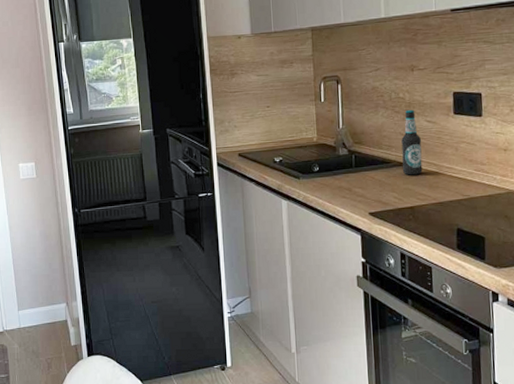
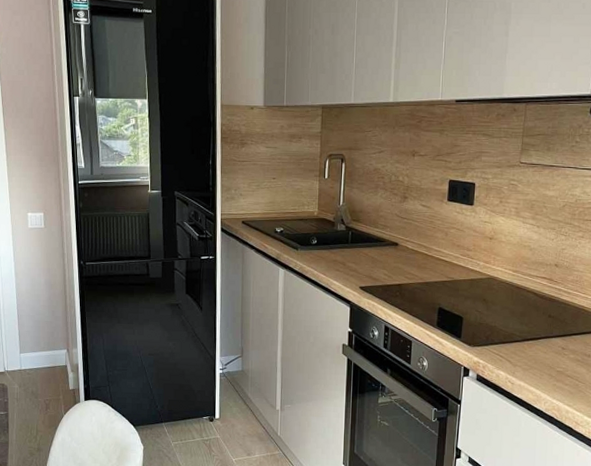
bottle: present [401,109,423,175] -> none [394,192,416,255]

